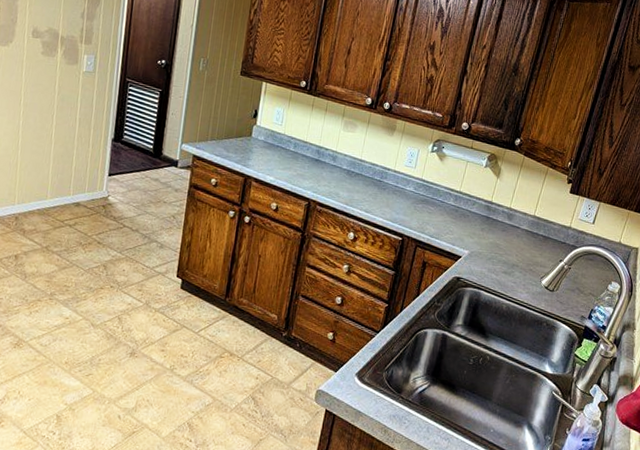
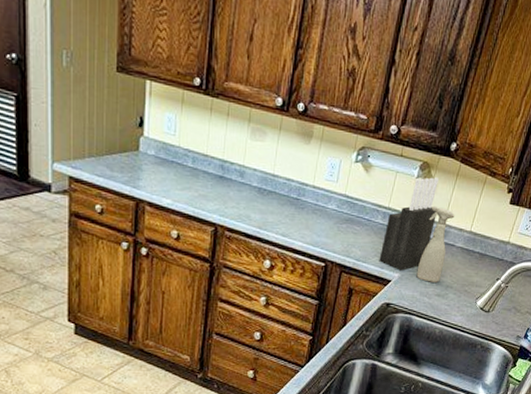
knife block: none [450,167,505,248] -> present [379,177,439,271]
spray bottle: none [485,191,520,261] -> present [416,205,455,283]

